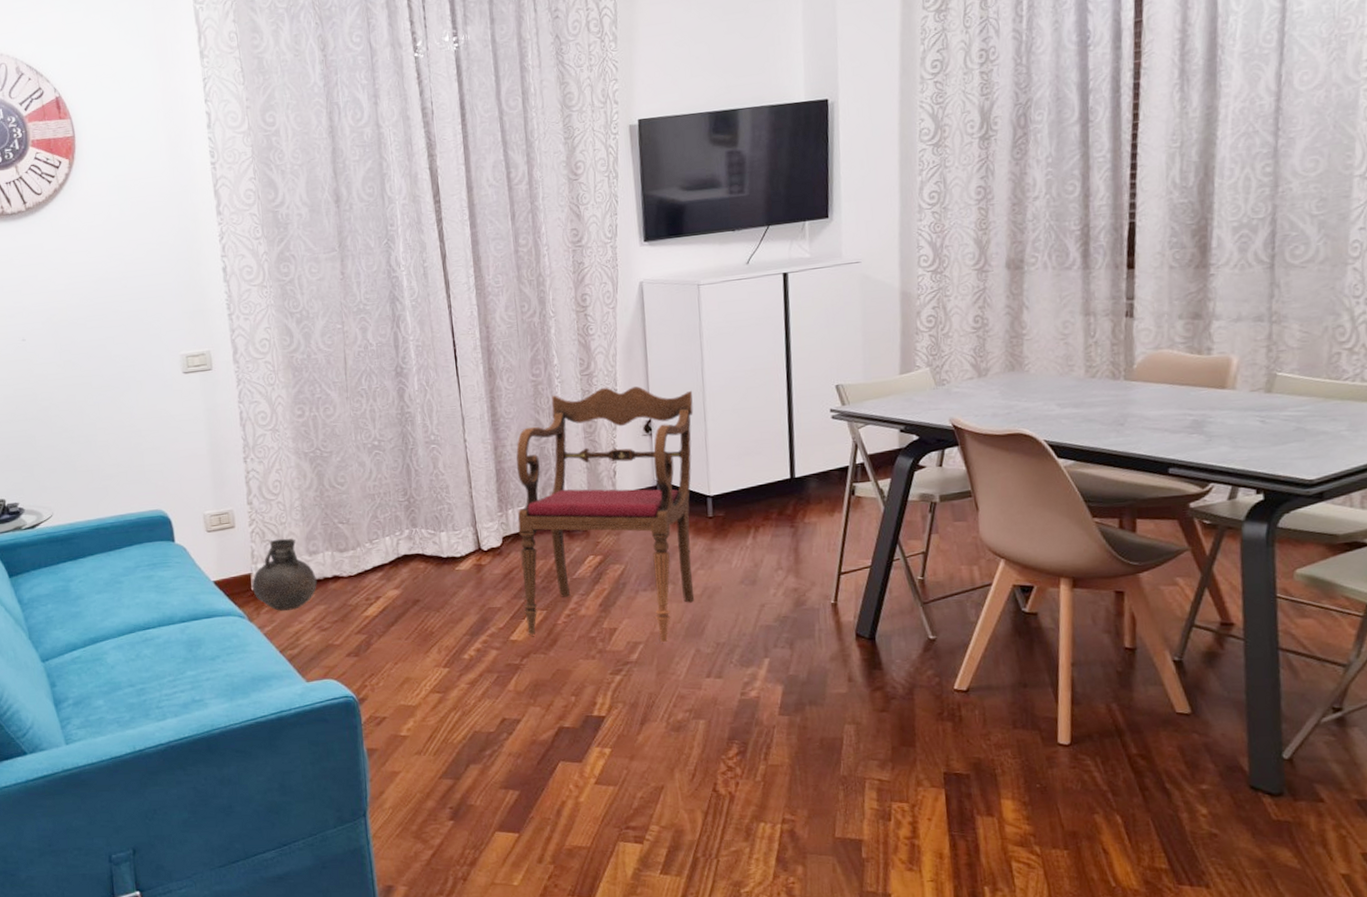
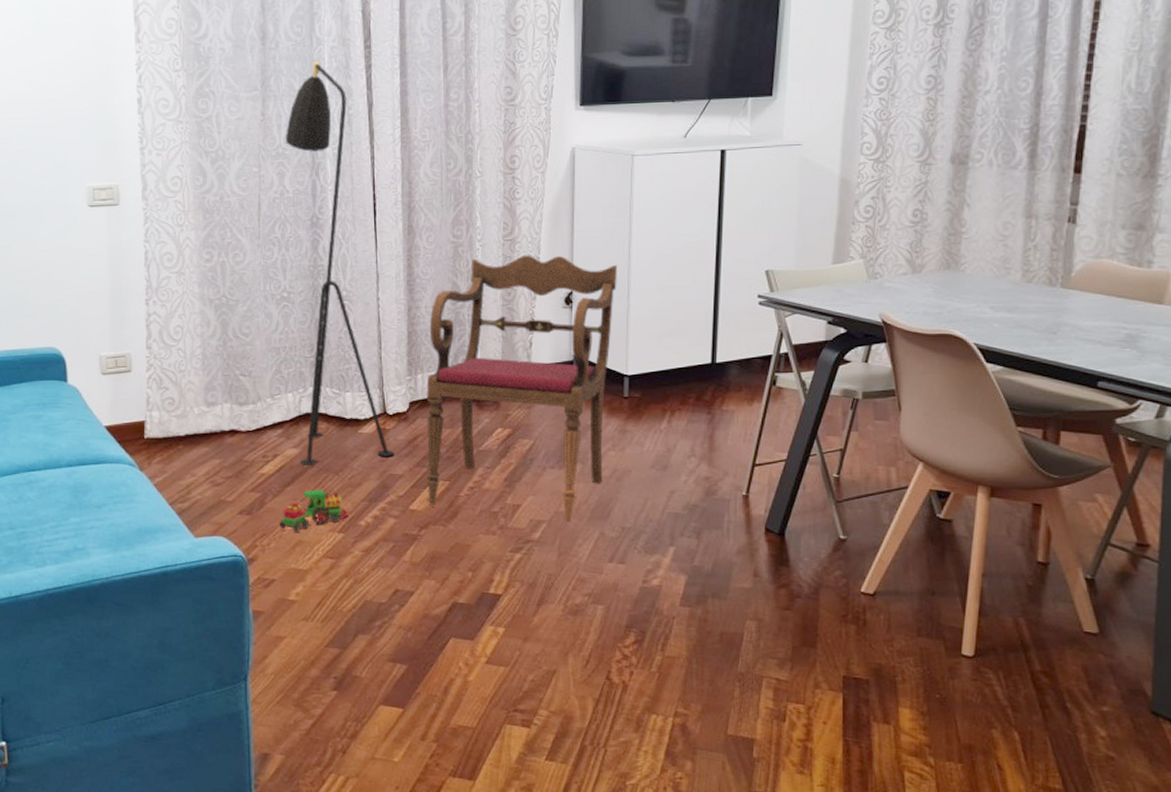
vase: present [252,538,317,611] -> none [145,387,213,462]
floor lamp: none [365,218,492,606] -> present [285,61,395,467]
toy train: none [386,626,452,670] -> present [279,489,348,532]

